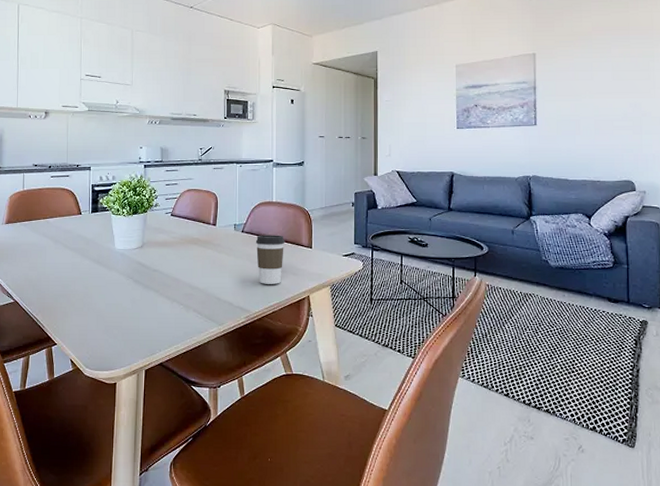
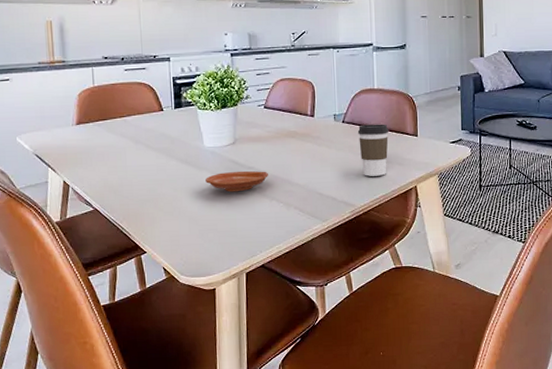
plate: none [114,272,171,293] -> present [206,171,268,192]

